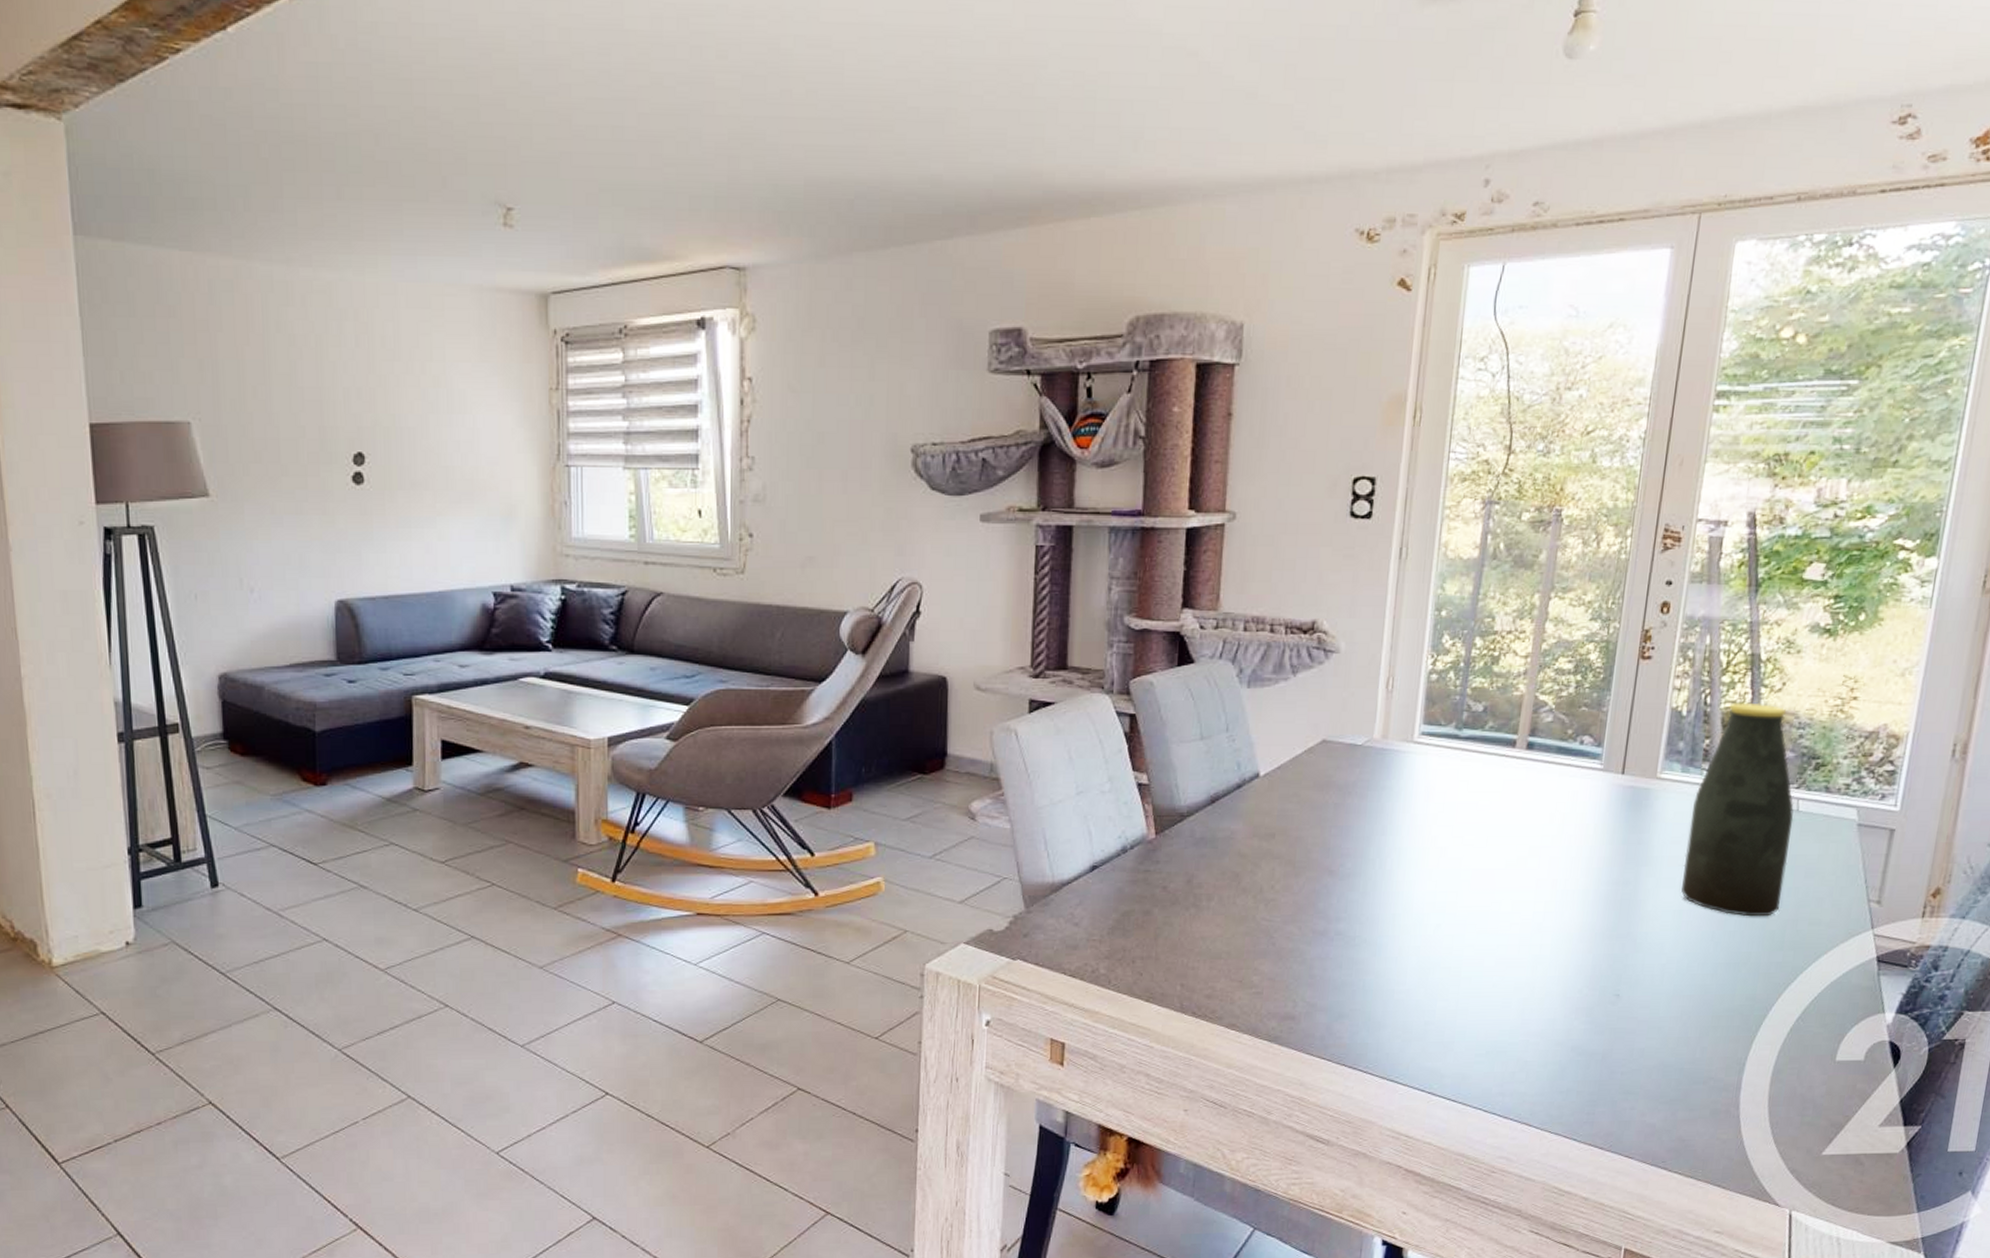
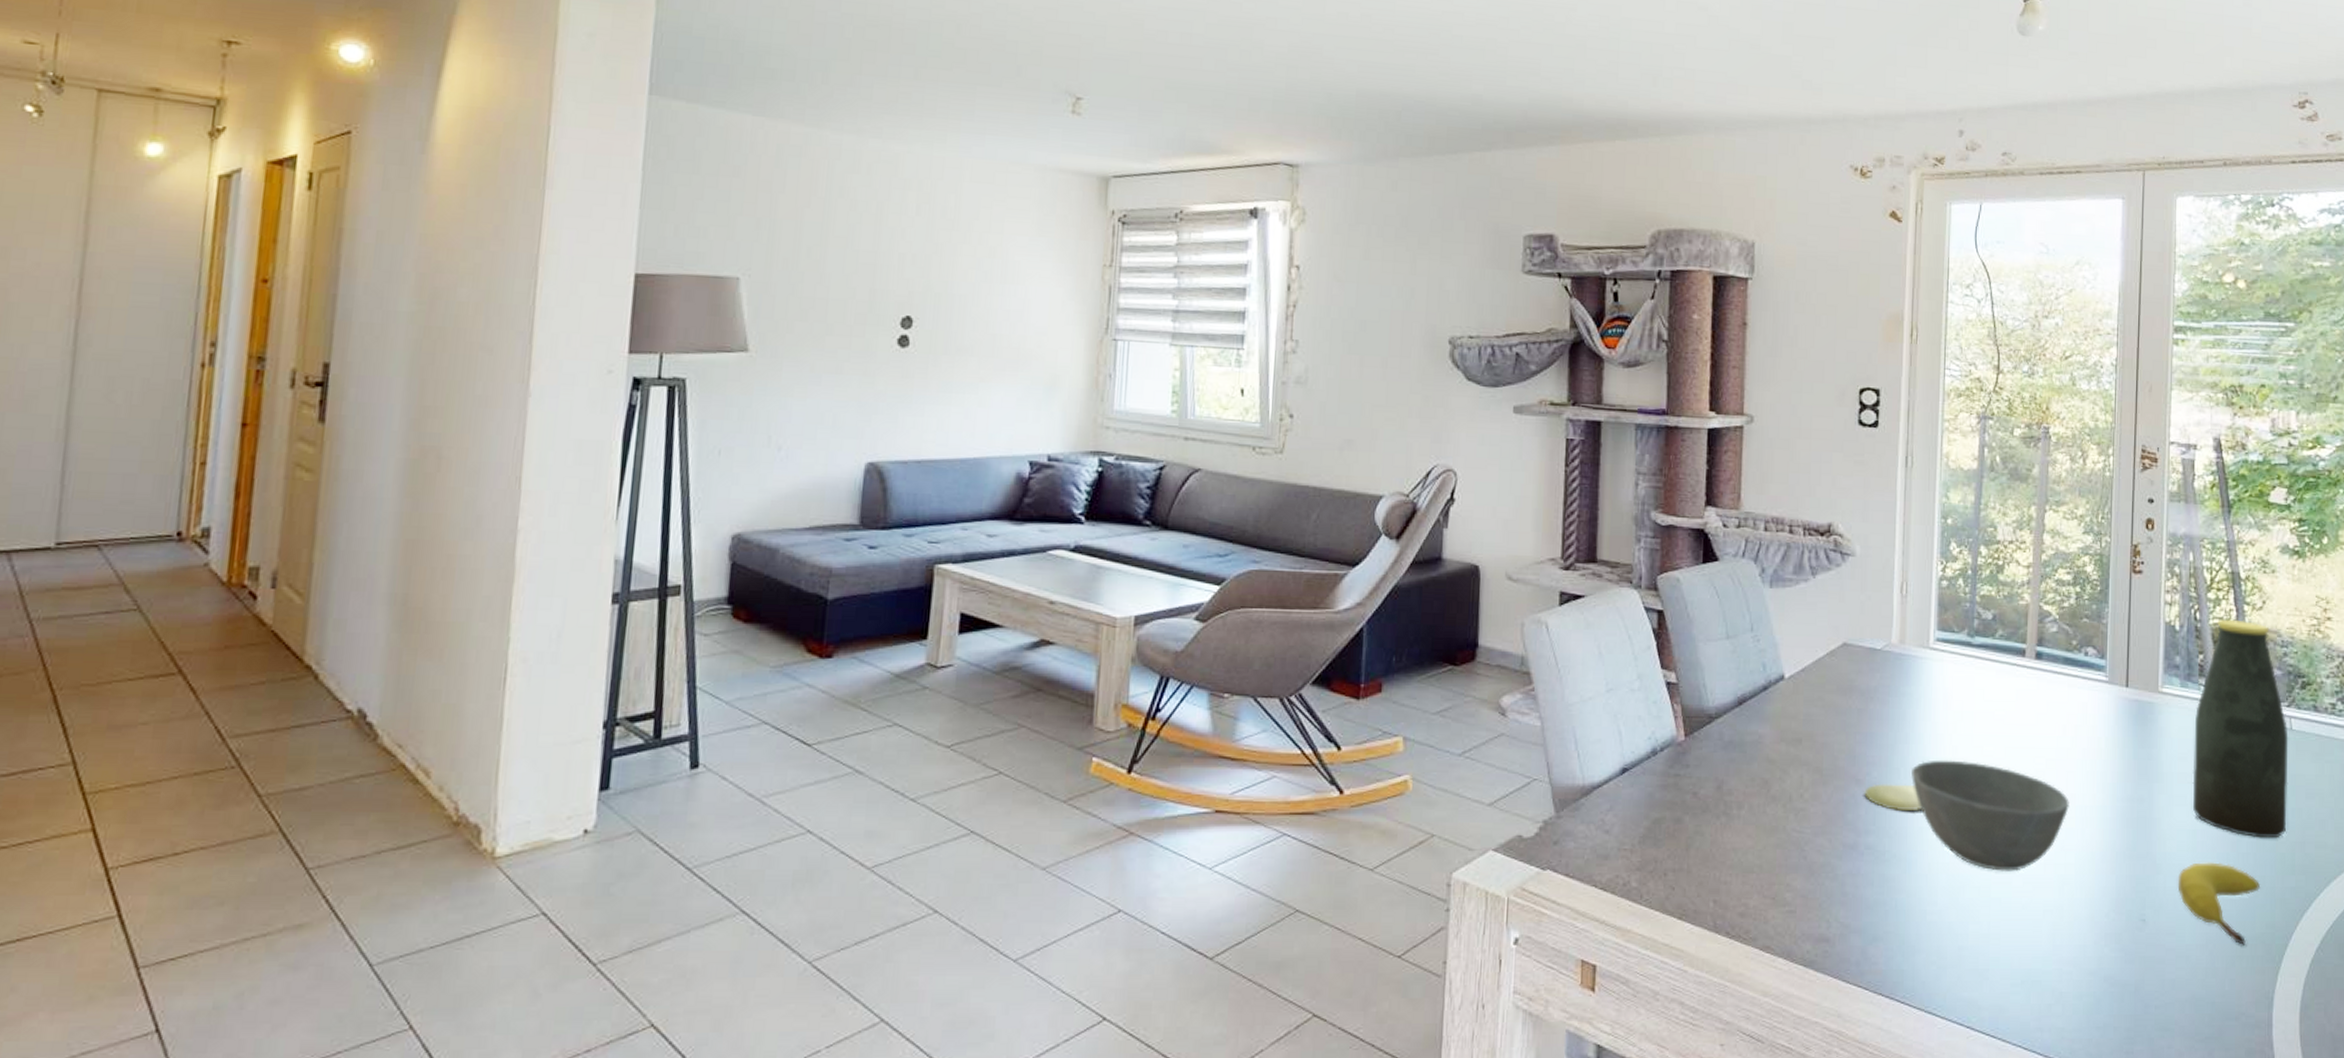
spoon: none [1337,874,1396,900] -> present [1864,784,1922,812]
bowl: none [1386,850,1550,953] -> present [1911,760,2069,871]
fruit: none [1656,940,1745,1017] -> present [2177,862,2261,945]

